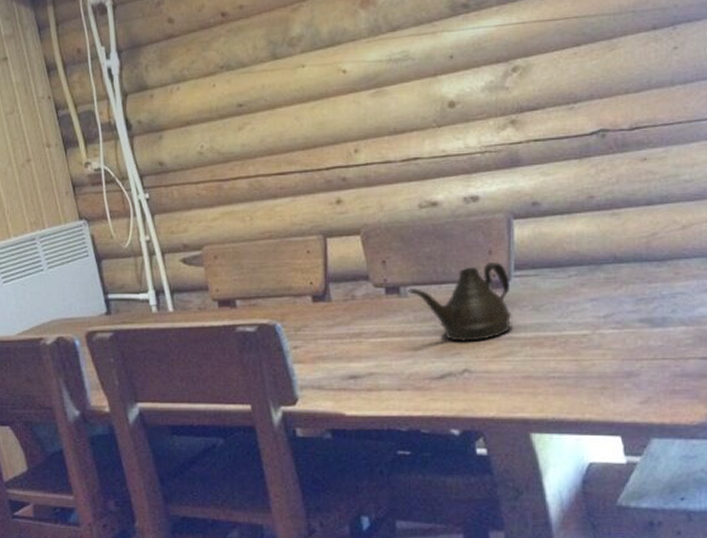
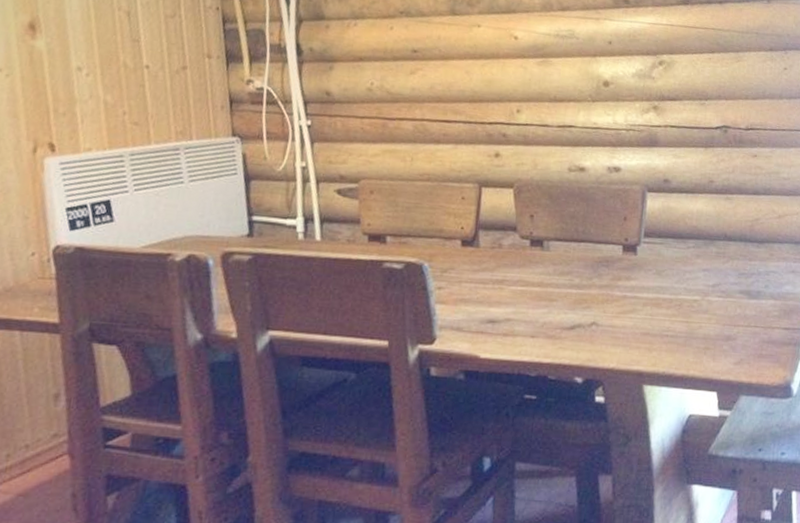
teapot: present [408,262,512,341] -> none [551,227,640,298]

